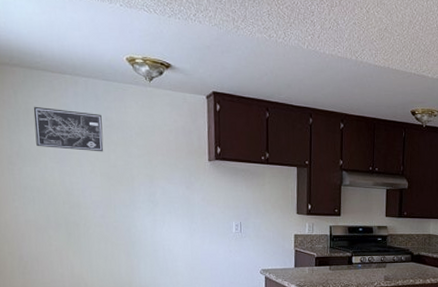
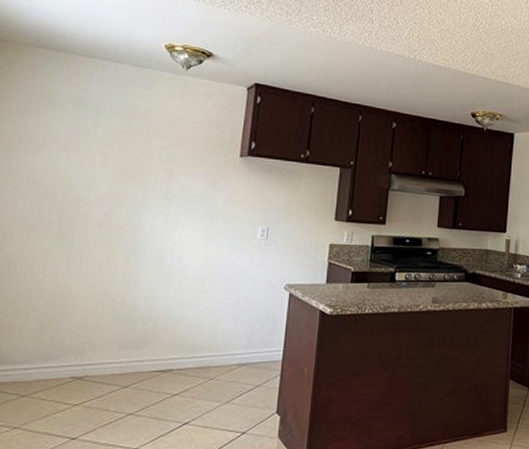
wall art: present [33,106,104,152] -> none [45,89,126,142]

